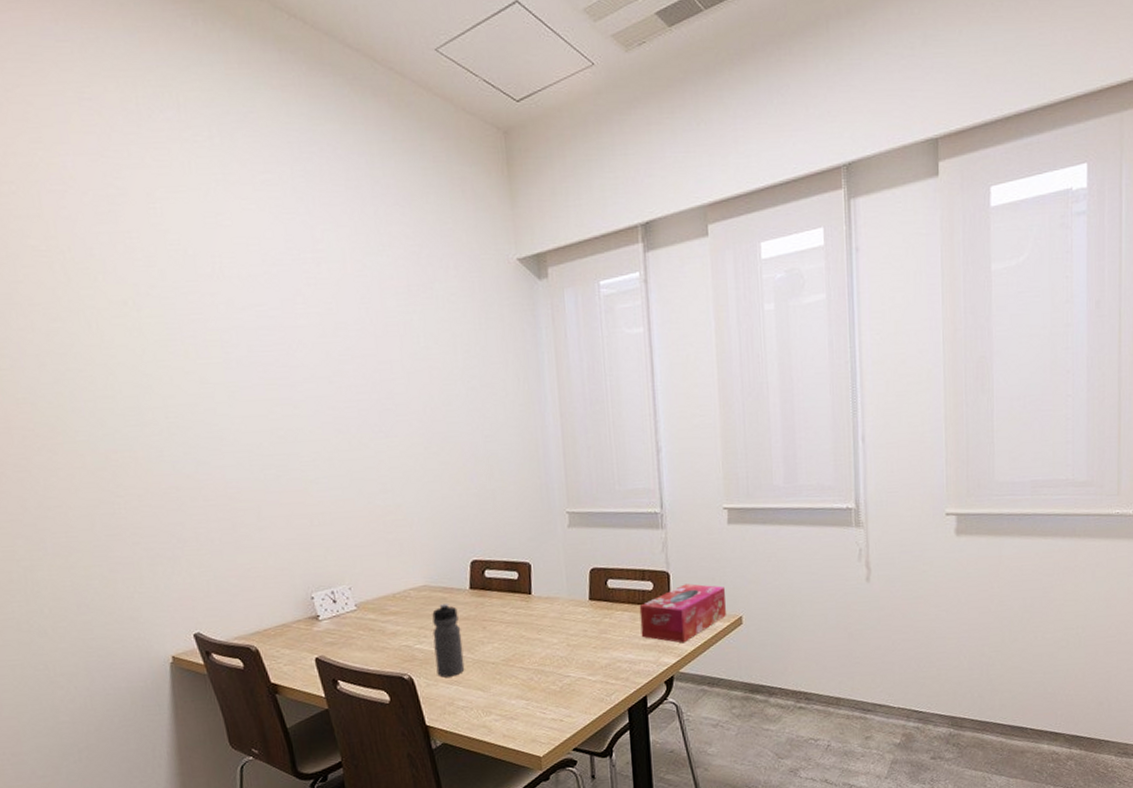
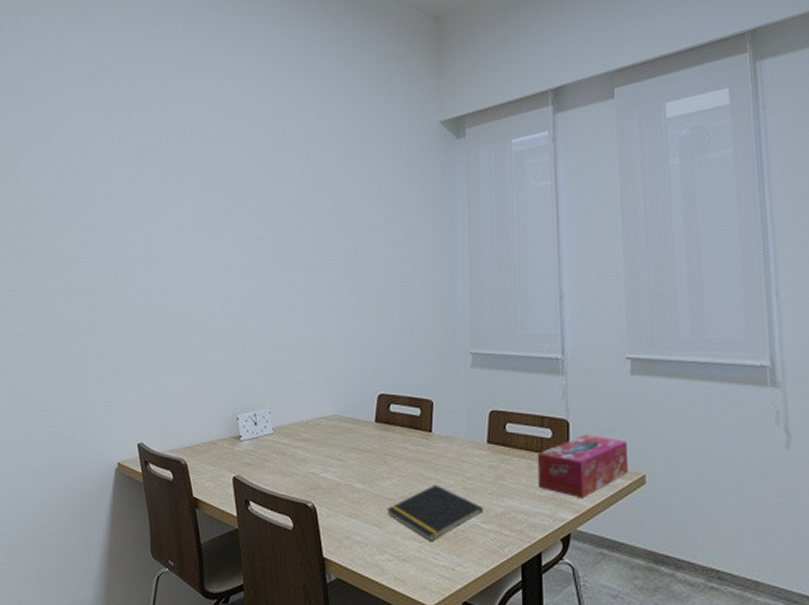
water bottle: present [432,604,465,678] -> none [338,435,364,509]
notepad: none [489,644,588,698] -> present [386,484,483,541]

